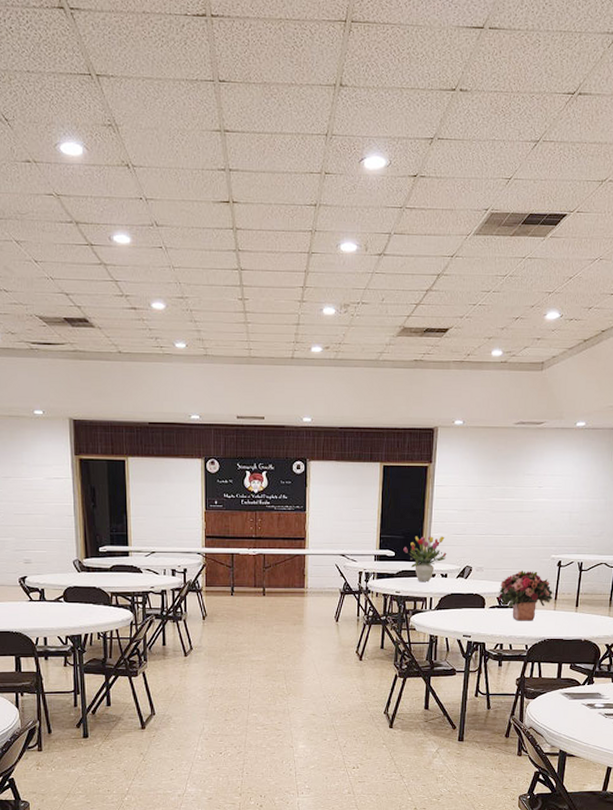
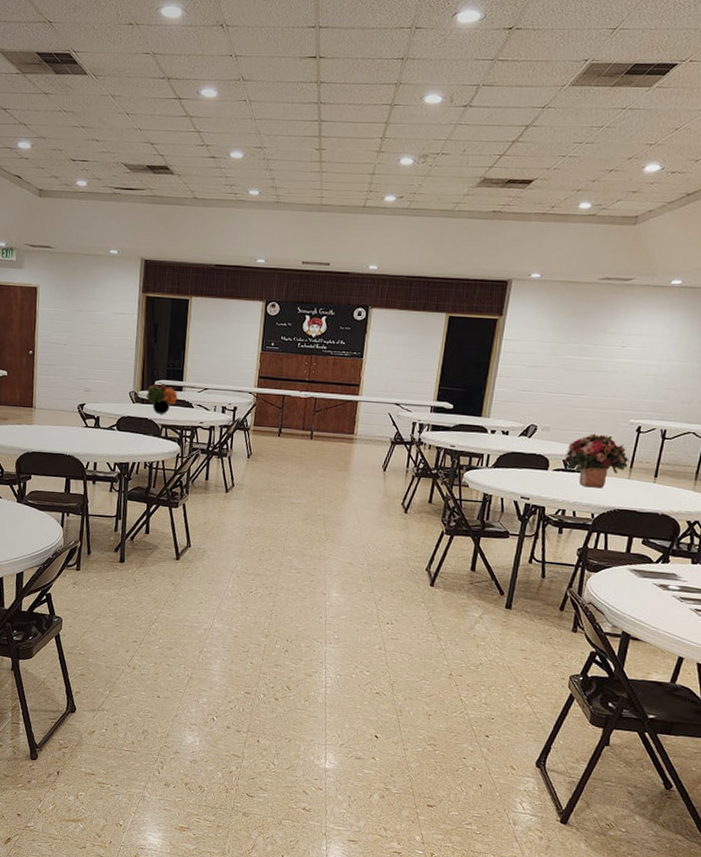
flower arrangement: none [91,550,126,582] -> present [146,384,179,414]
flower arrangement: present [403,535,447,583] -> none [462,389,510,439]

